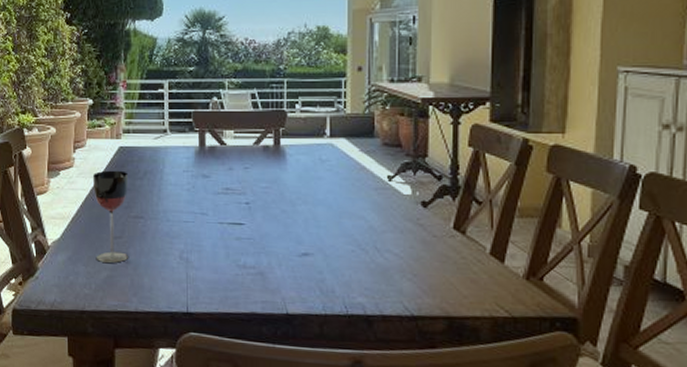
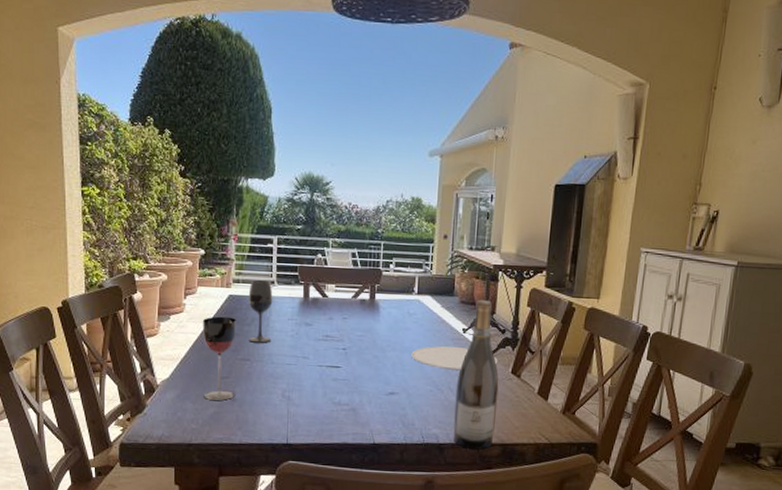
wine glass: none [139,130,166,199] -> present [248,280,273,343]
plate: none [326,197,435,226] -> present [411,346,498,371]
wine bottle: none [383,140,438,324] -> present [453,299,499,450]

